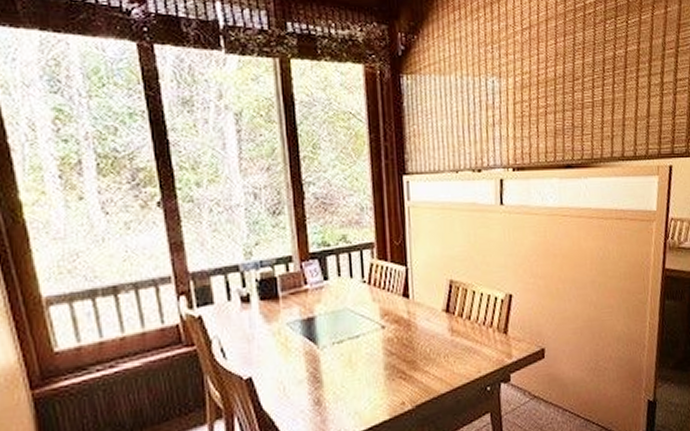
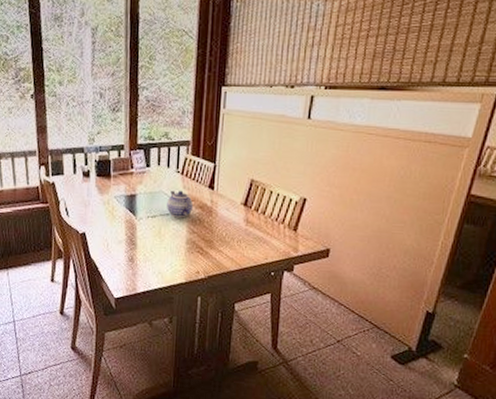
teapot: none [355,304,387,340] -> present [167,190,193,218]

